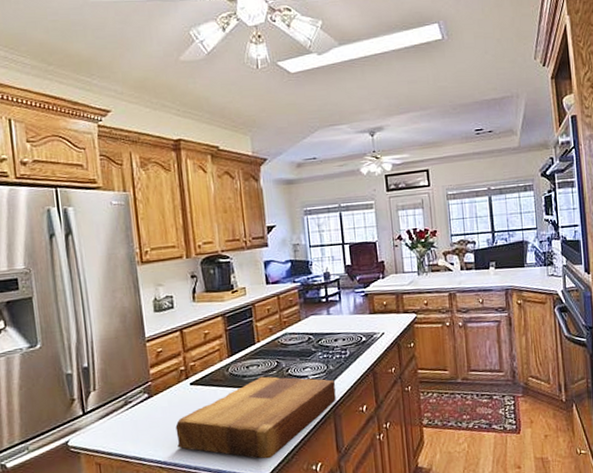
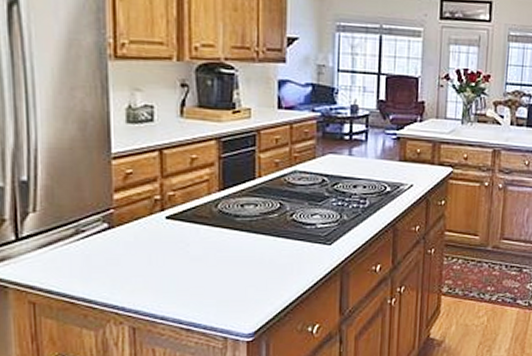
cutting board: present [175,376,336,459] -> none [141,218,348,315]

